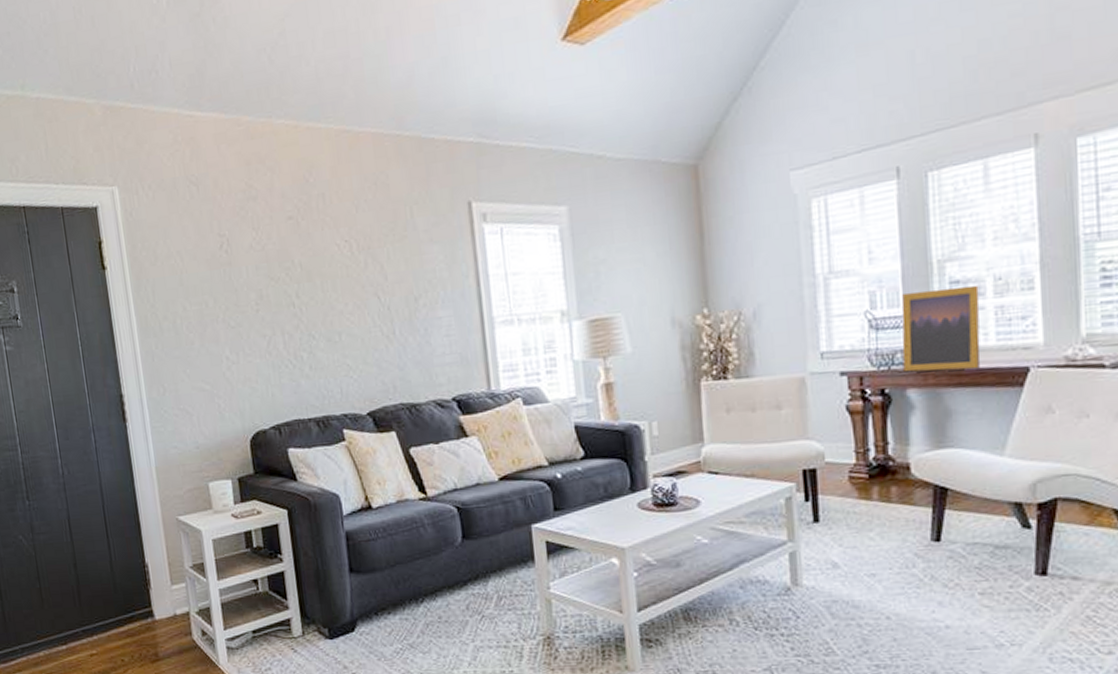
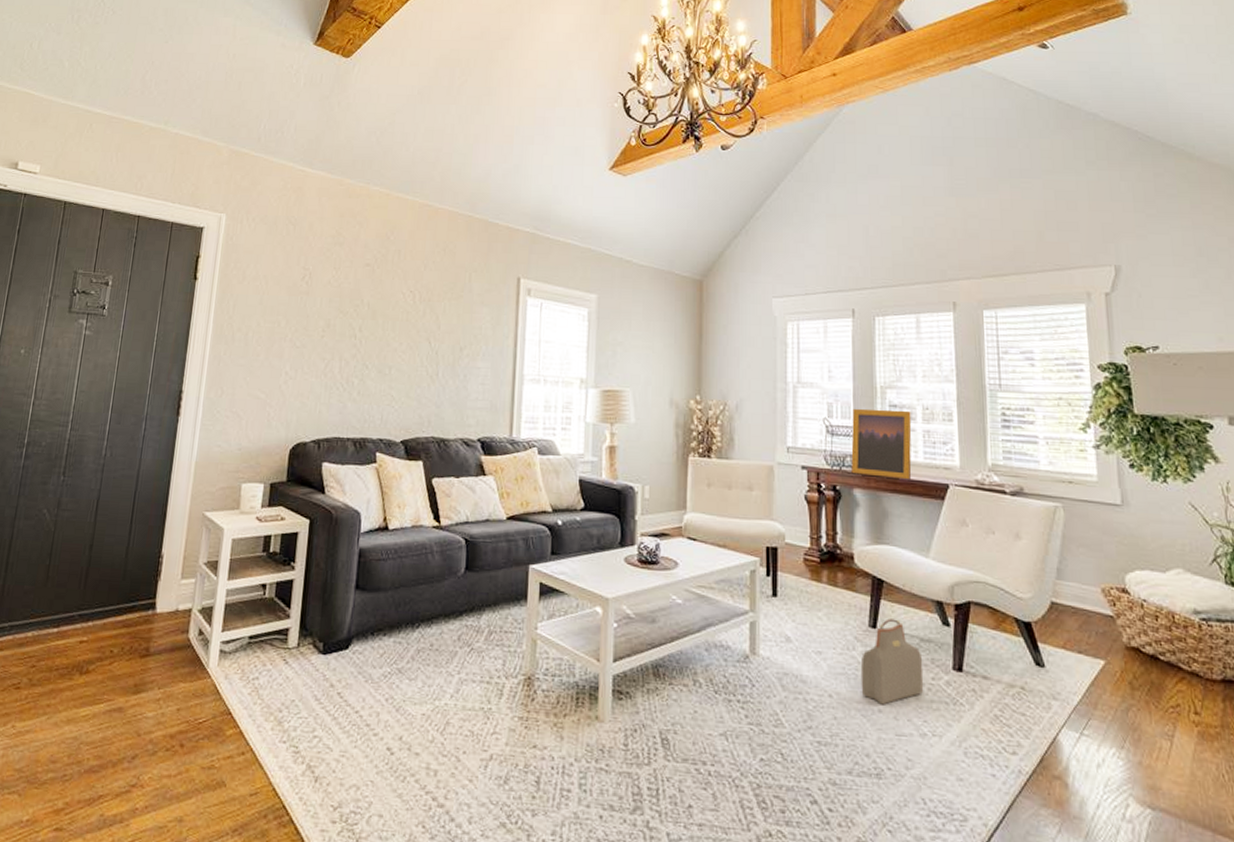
handbag: none [922,528,1000,621] -> present [860,618,924,705]

